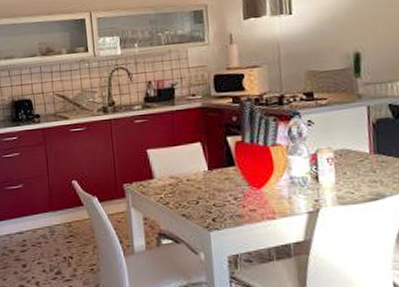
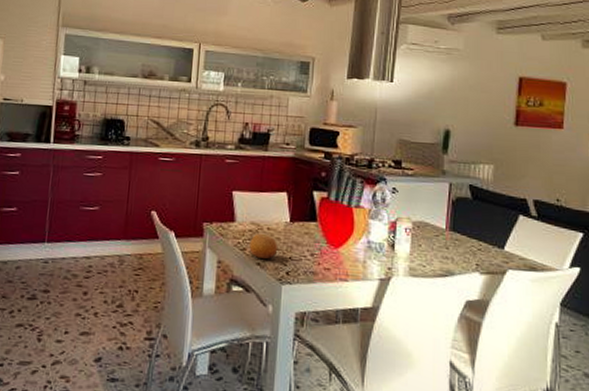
fruit: none [171,185,201,211] -> present [249,233,278,260]

